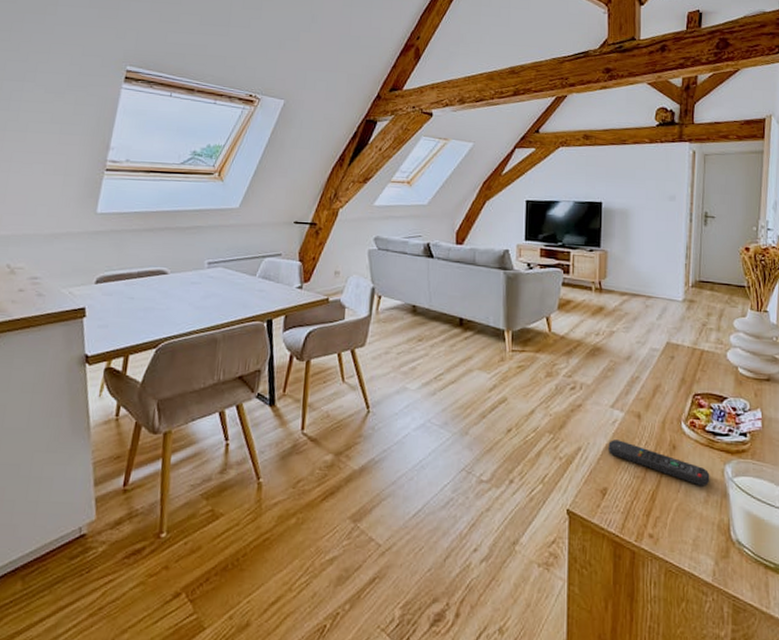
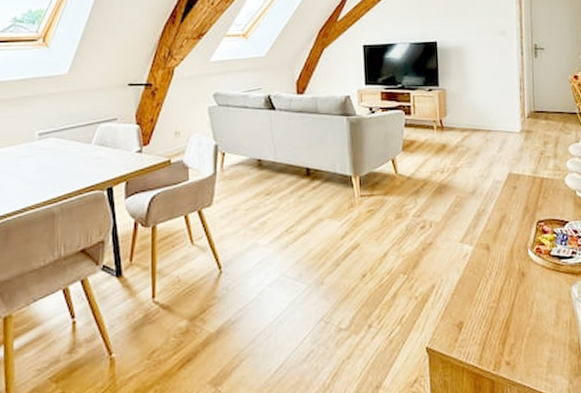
remote control: present [608,439,710,486] -> none [461,273,559,310]

